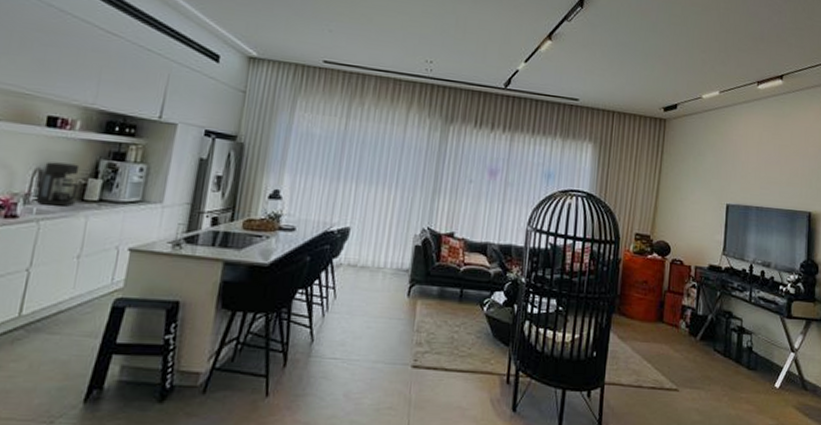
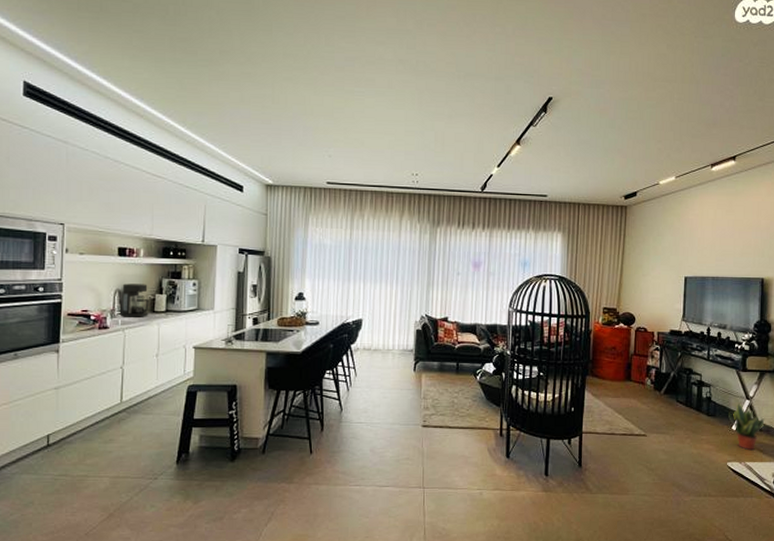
potted plant: none [771,355,811,414] -> present [728,402,765,451]

